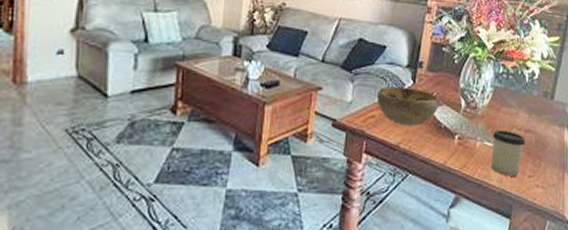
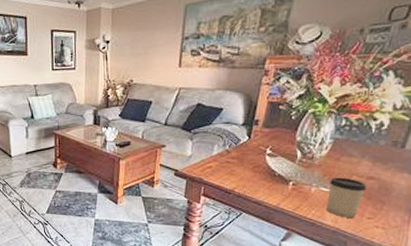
decorative bowl: present [376,86,440,127] -> none [213,142,275,175]

